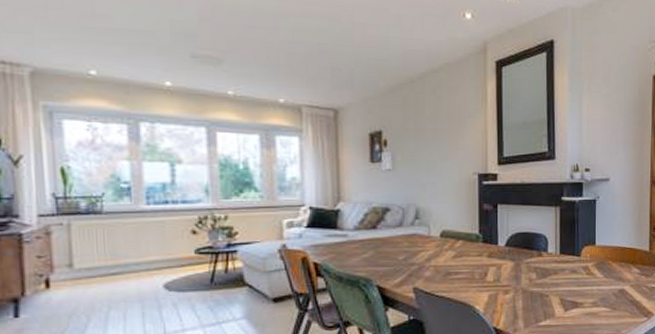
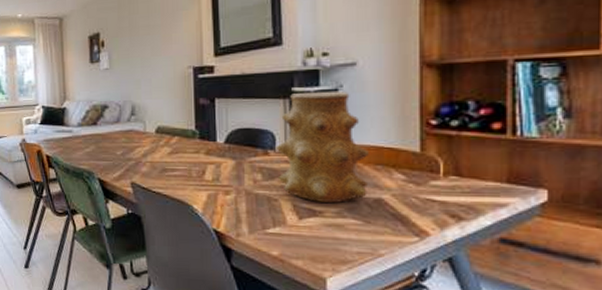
vase: none [548,201,616,296] -> present [275,90,369,204]

